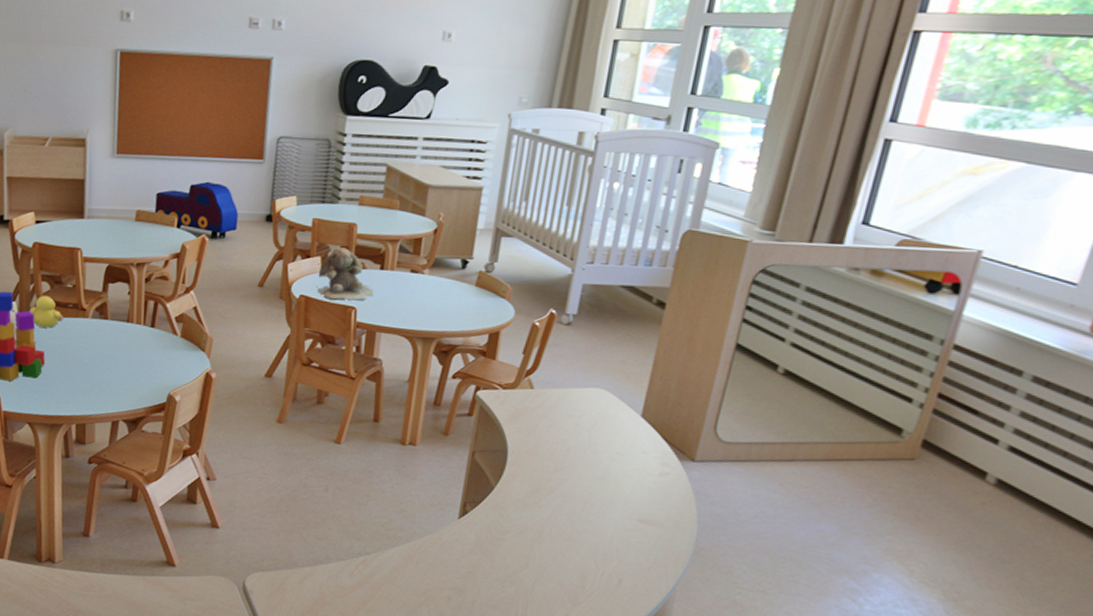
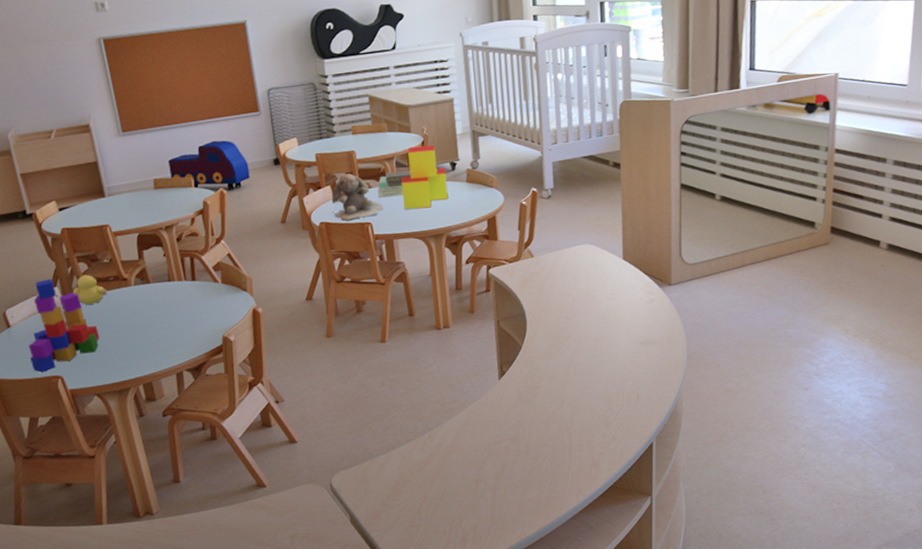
books: none [371,256,414,285] -> present [377,170,411,198]
toy blocks: none [397,232,455,306] -> present [401,145,449,209]

